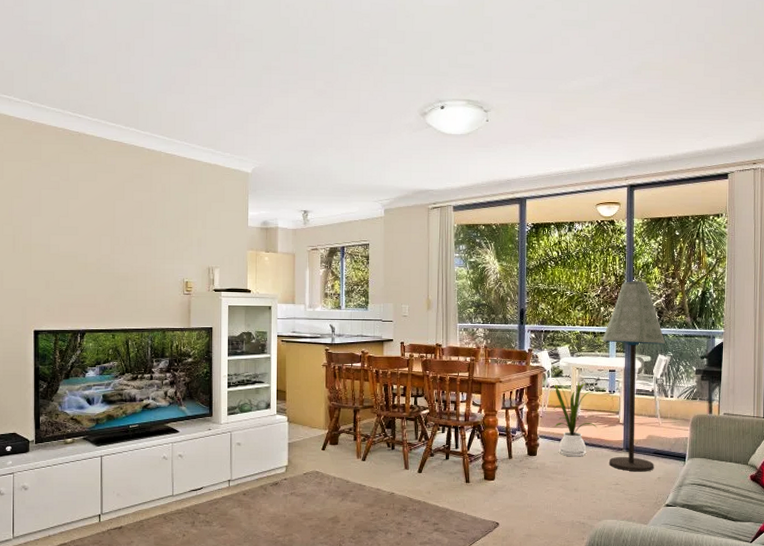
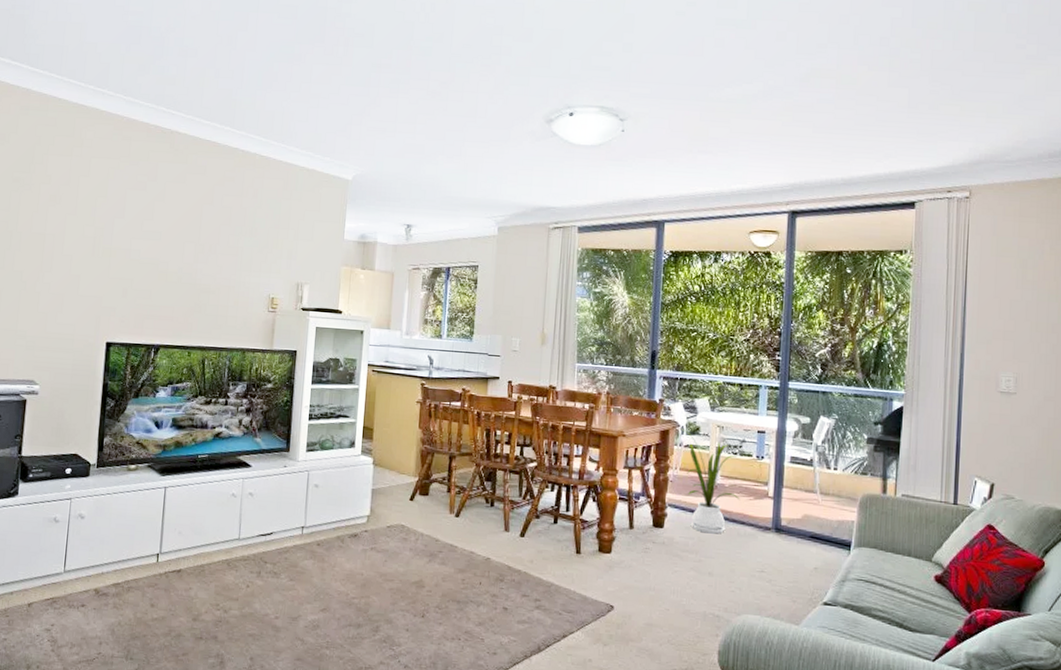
floor lamp: present [602,281,665,472] -> none [750,325,829,560]

